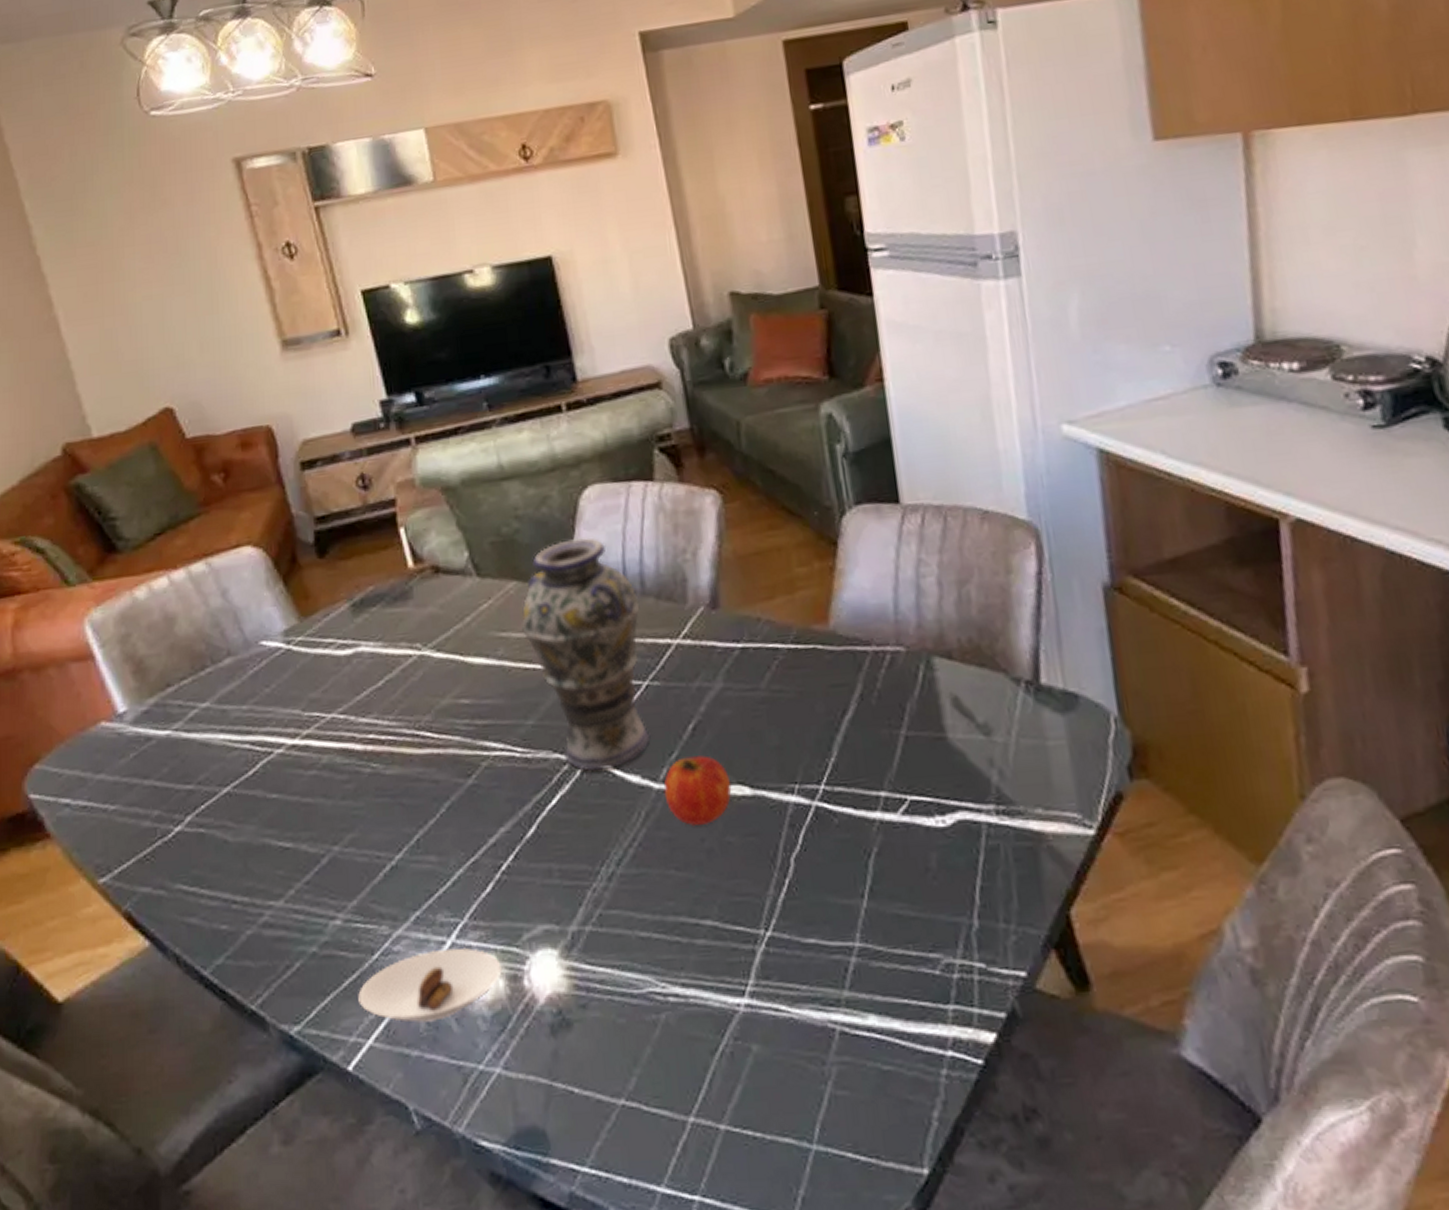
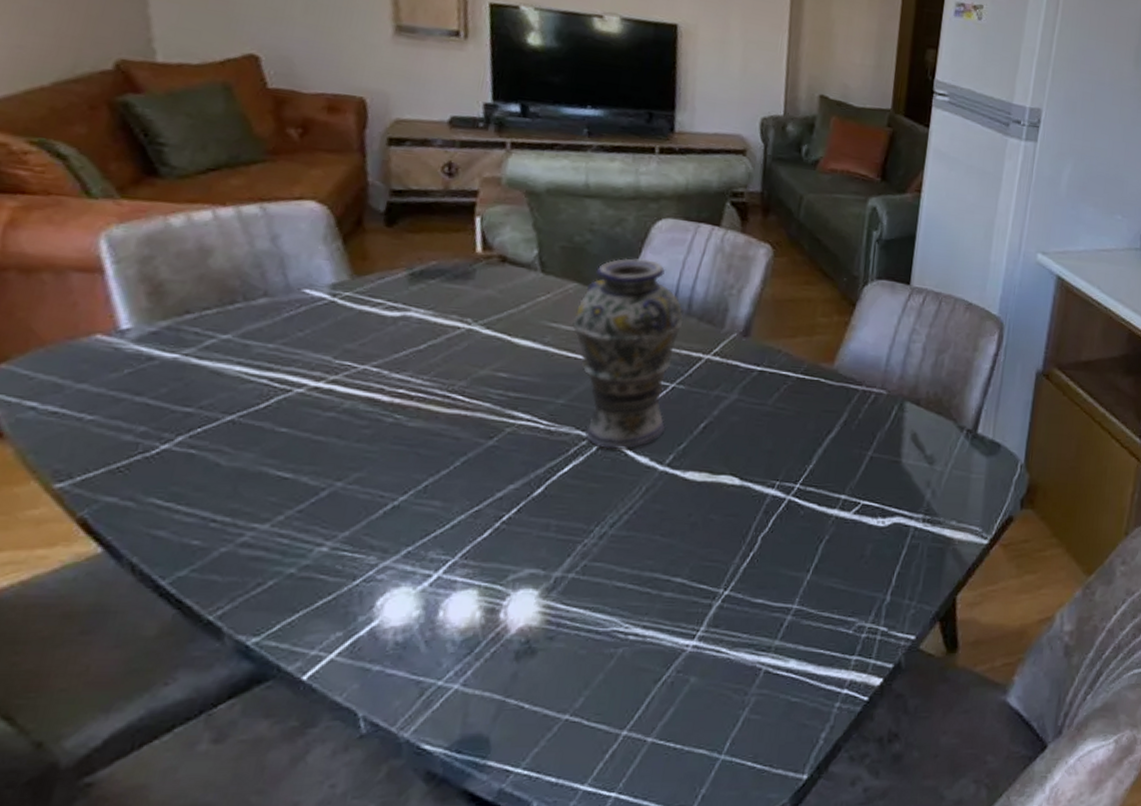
saucer: present [358,948,502,1022] -> none [328,581,482,642]
fruit: present [663,755,732,827] -> none [666,448,725,504]

